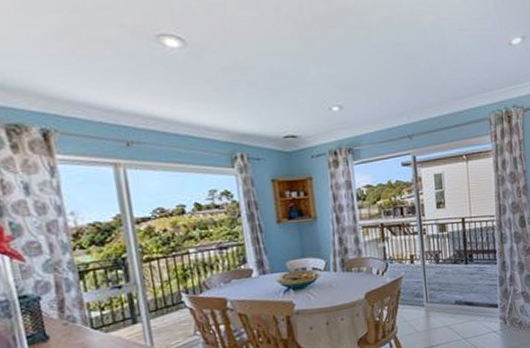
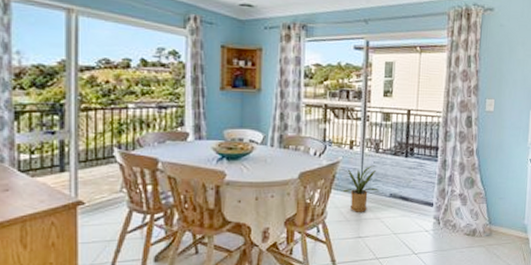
house plant: none [403,276,445,324] -> present [339,165,380,212]

